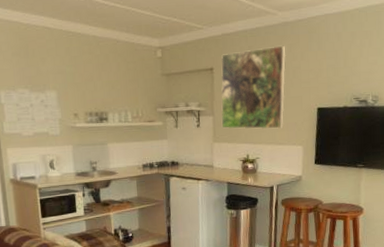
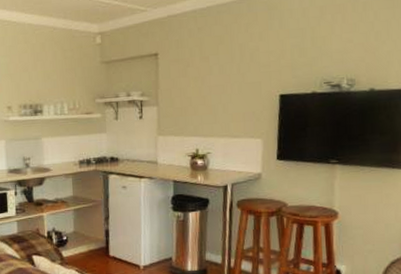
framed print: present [221,45,286,130] -> none [166,25,242,121]

